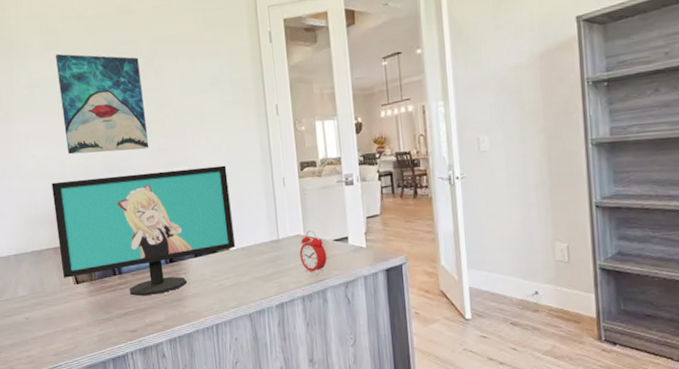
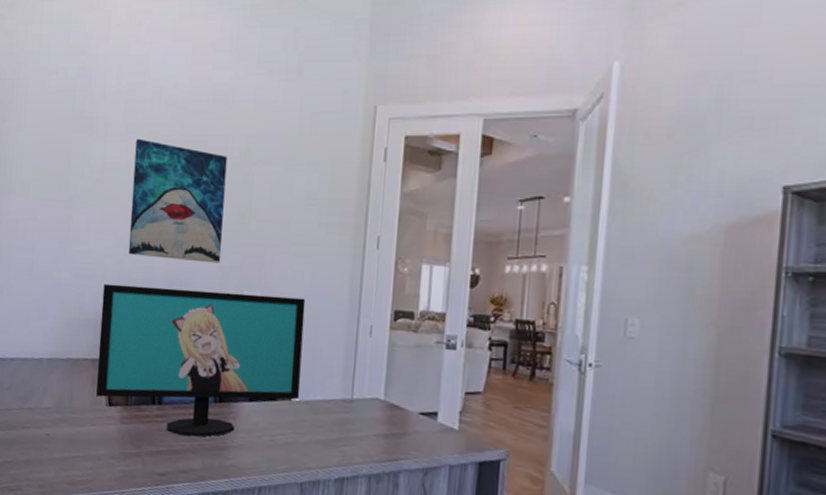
alarm clock: present [299,230,327,274] -> none [374,395,408,451]

